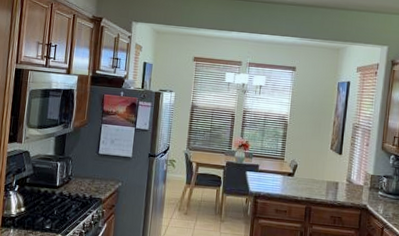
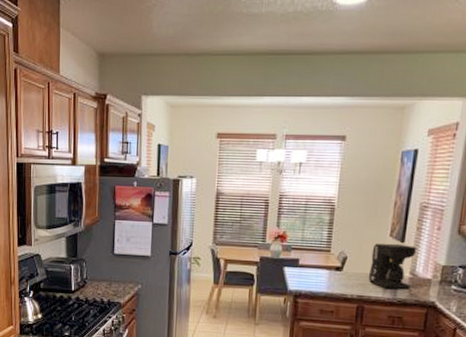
coffee maker: none [314,154,351,194] -> present [368,243,416,290]

